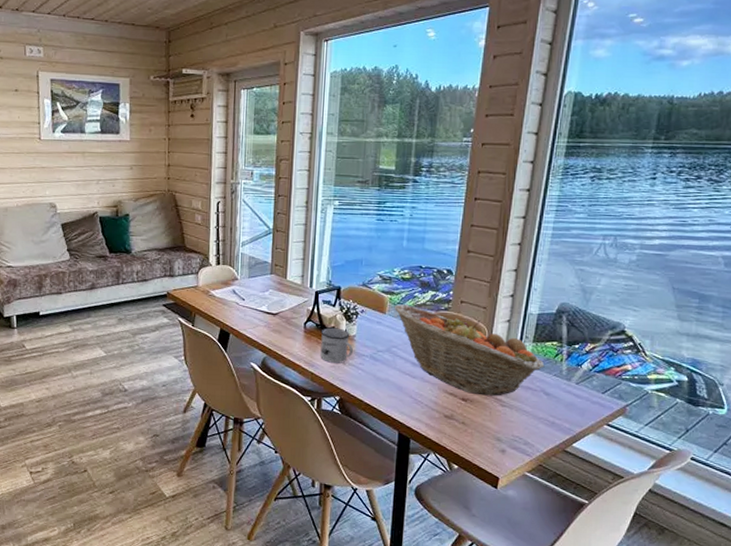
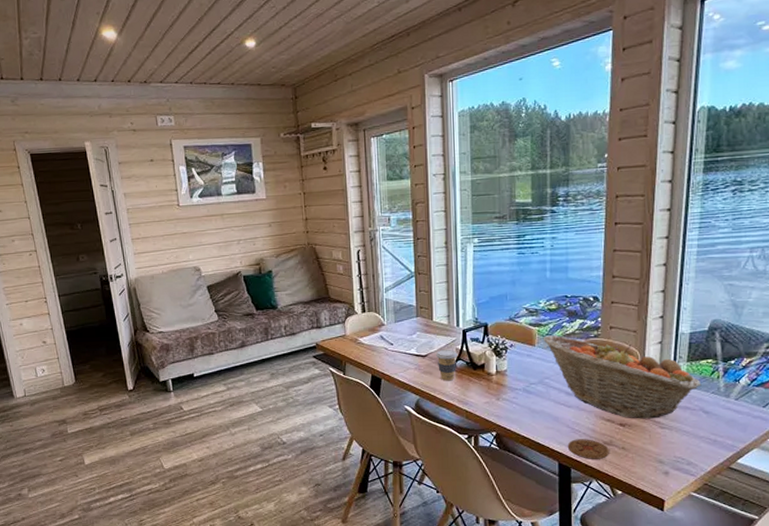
coffee cup: none [286,310,308,342] -> present [435,350,457,381]
mug: present [320,327,353,363] -> none [471,364,505,399]
coaster: none [408,410,449,432] -> present [567,439,609,459]

